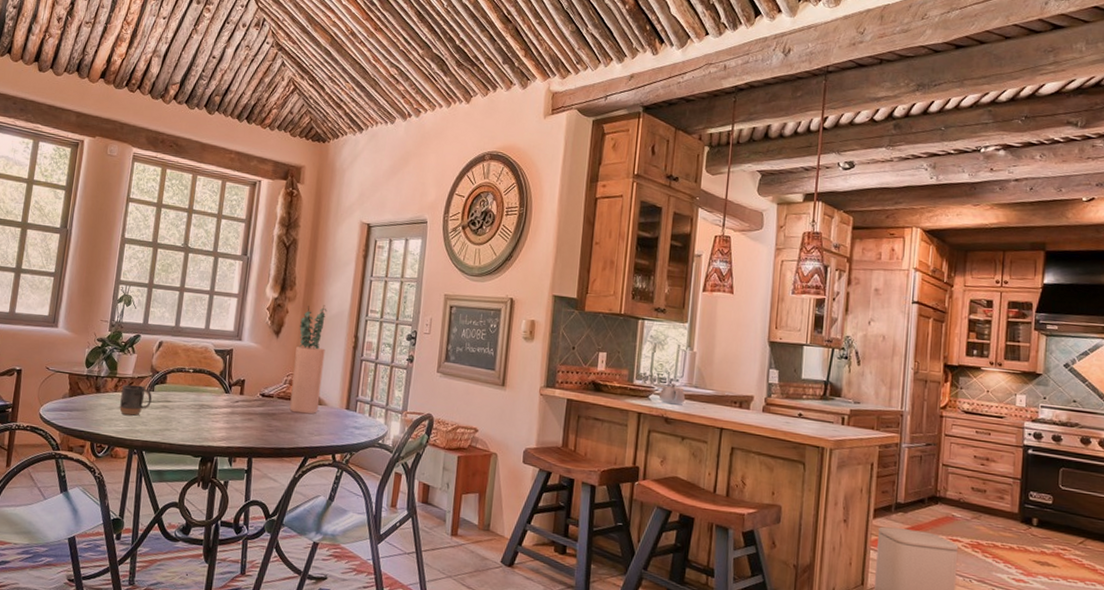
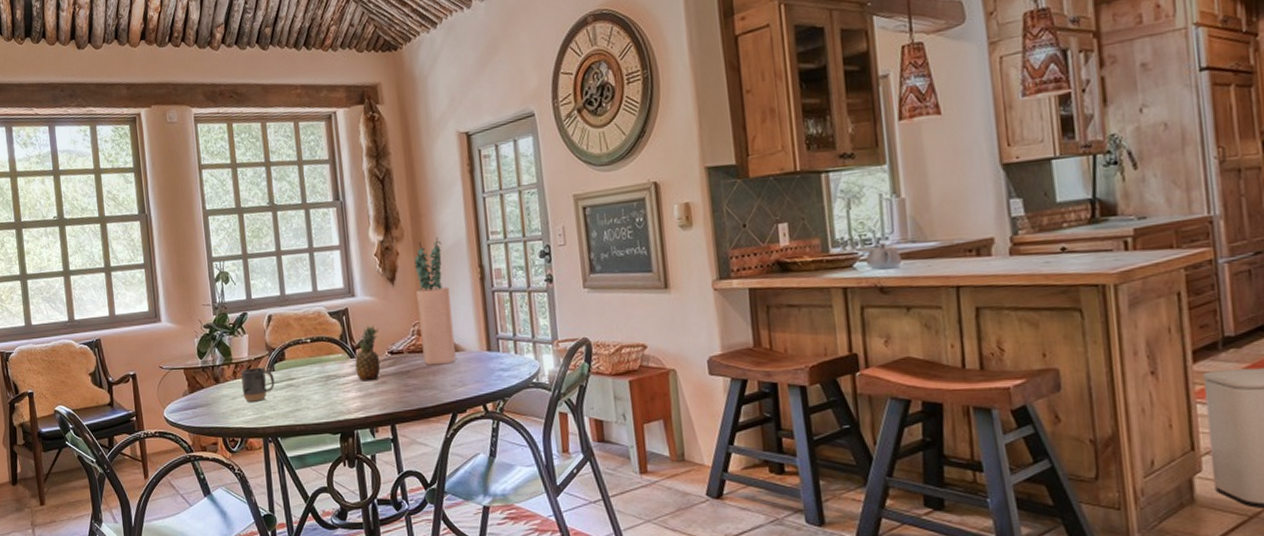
fruit: none [227,367,256,416] -> present [355,325,381,382]

